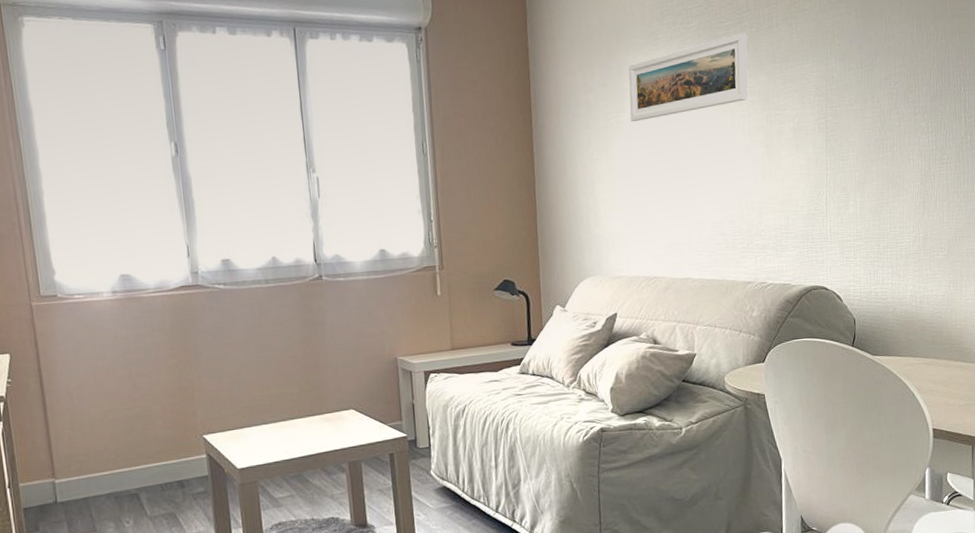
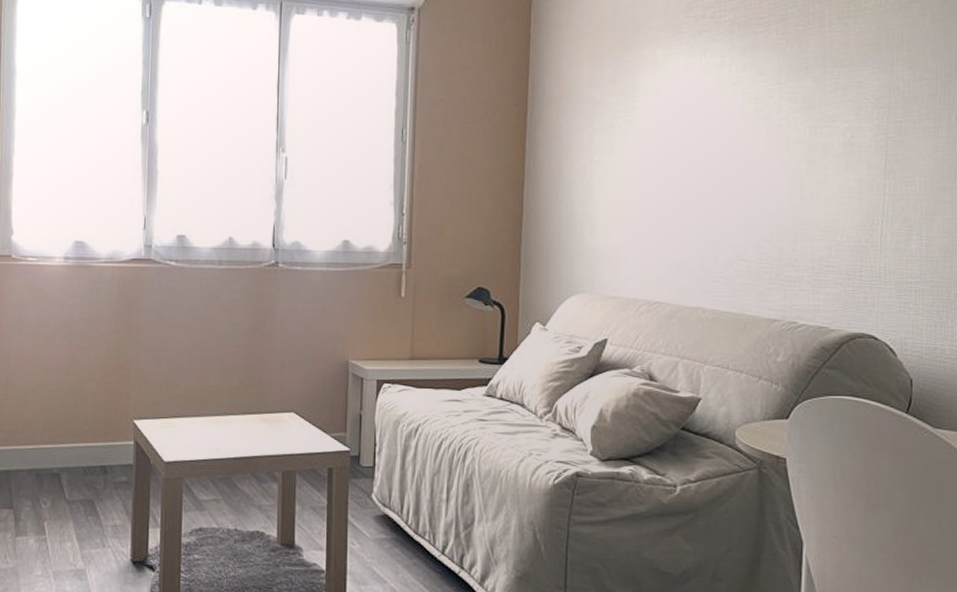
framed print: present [628,33,749,122] -> none [642,31,792,123]

